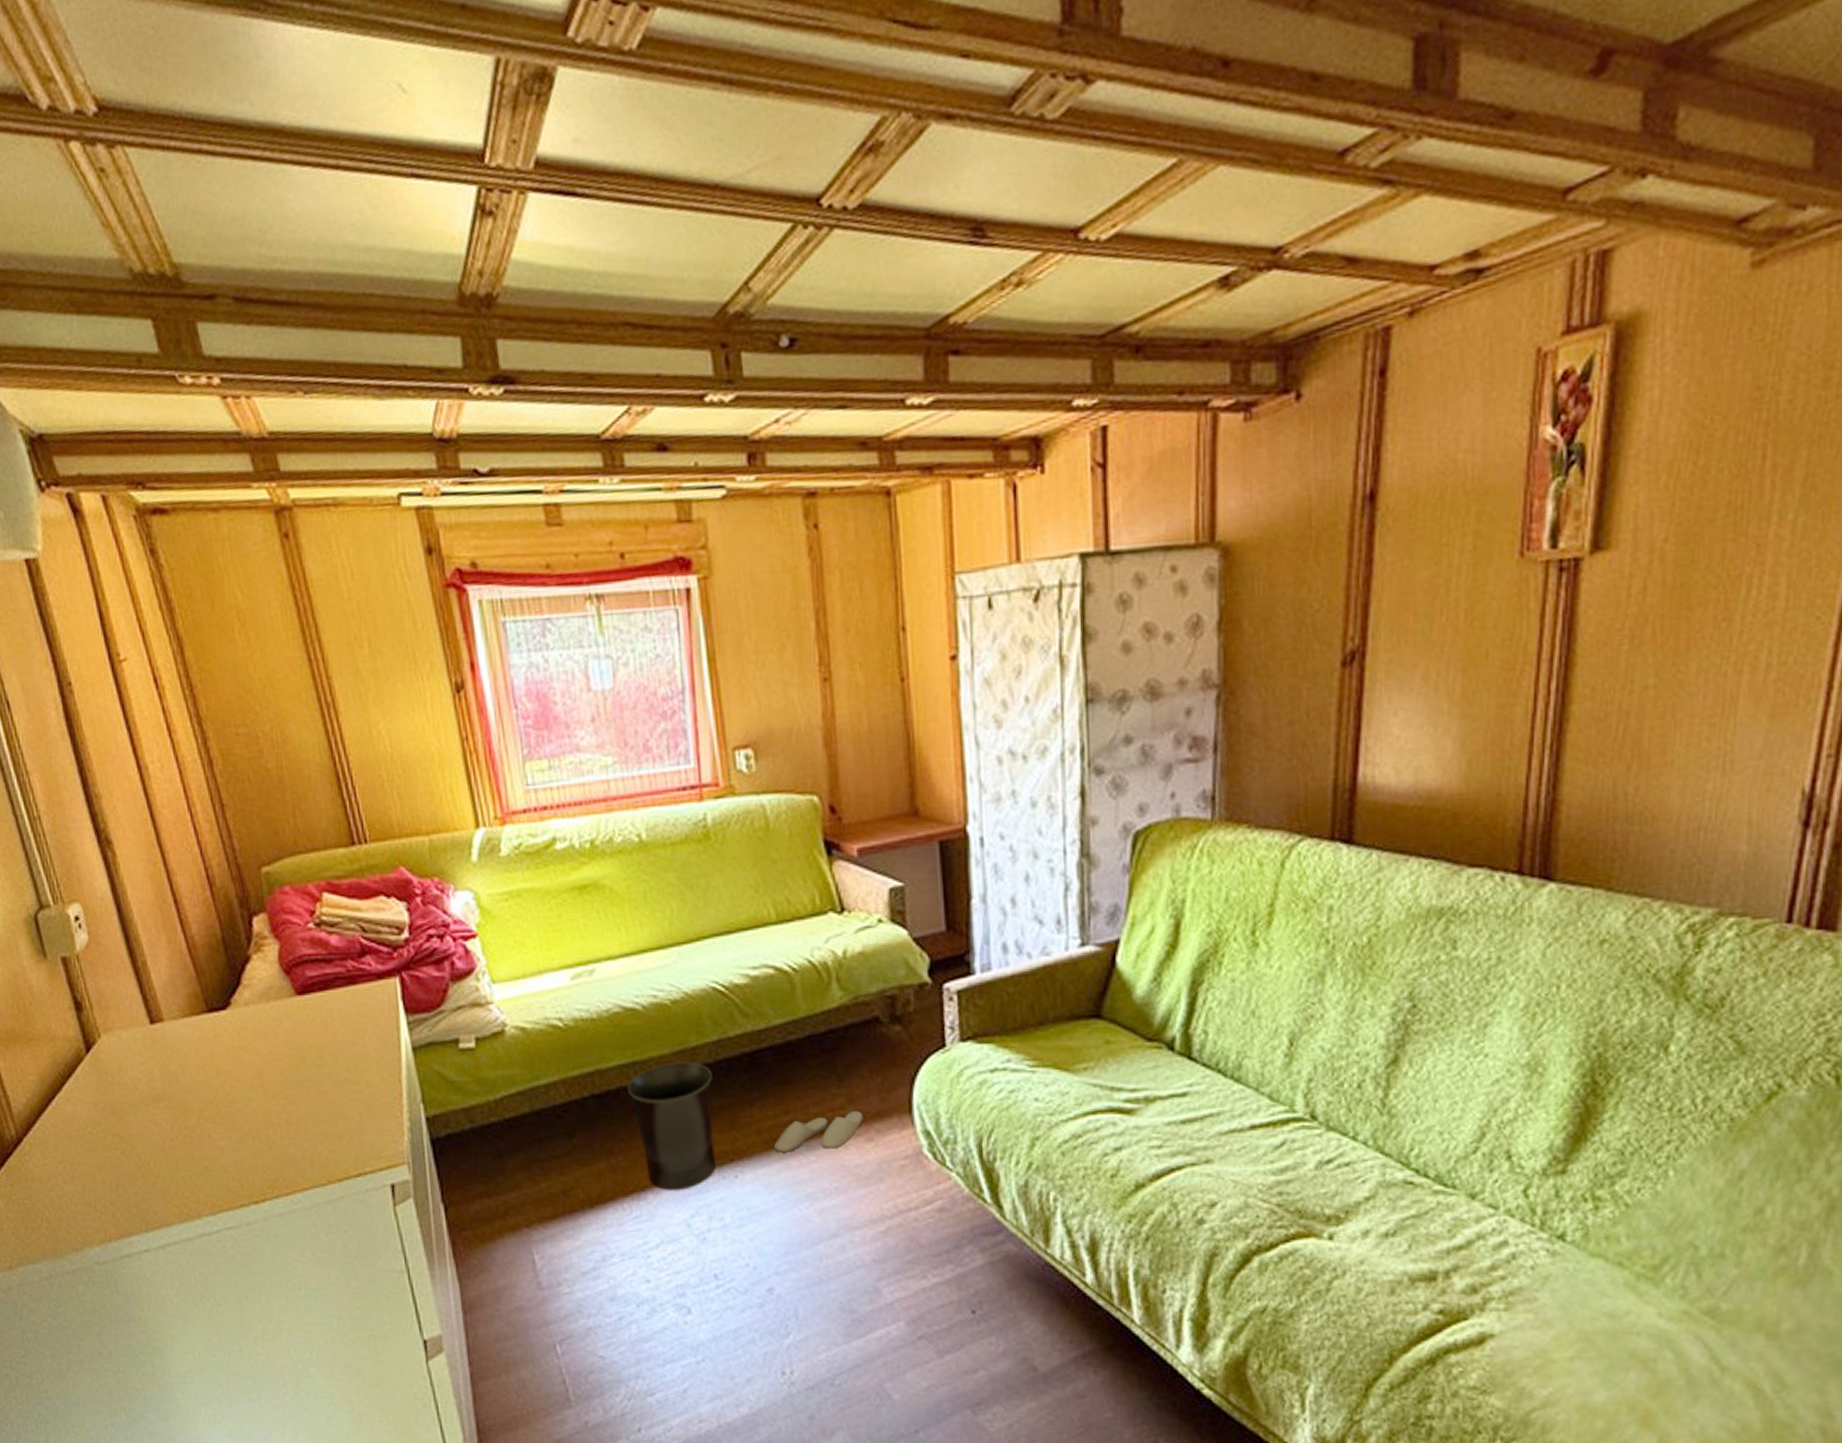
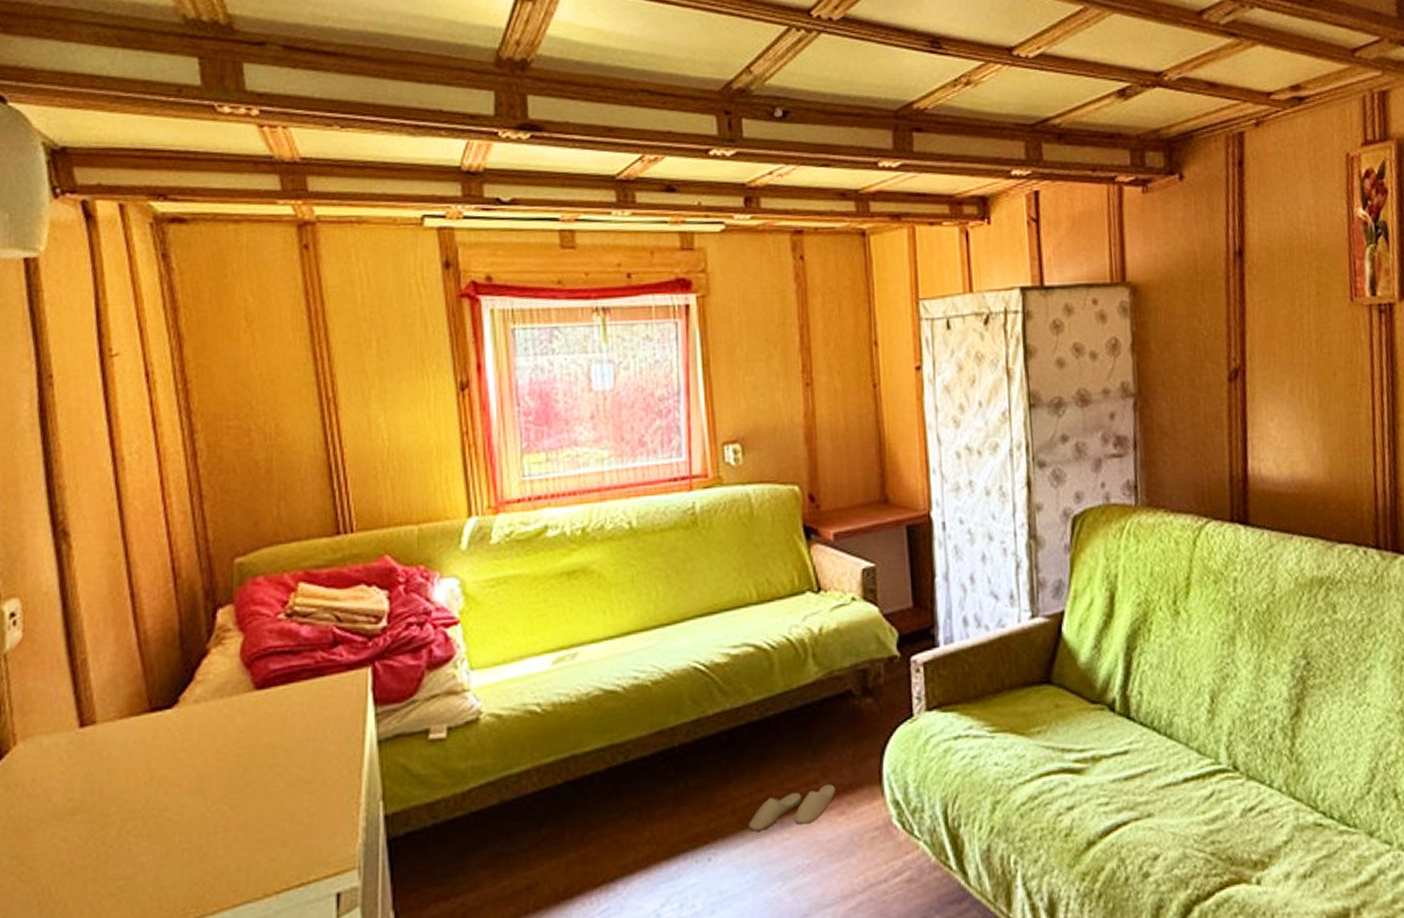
waste bin: present [627,1061,716,1190] -> none [603,742,690,879]

